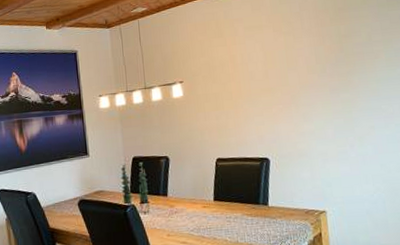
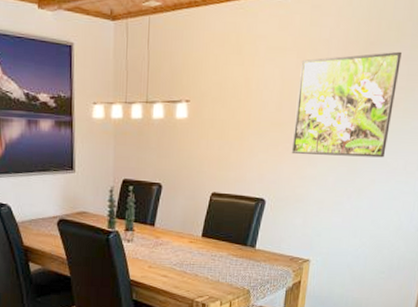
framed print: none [278,11,378,114] -> present [291,51,402,158]

